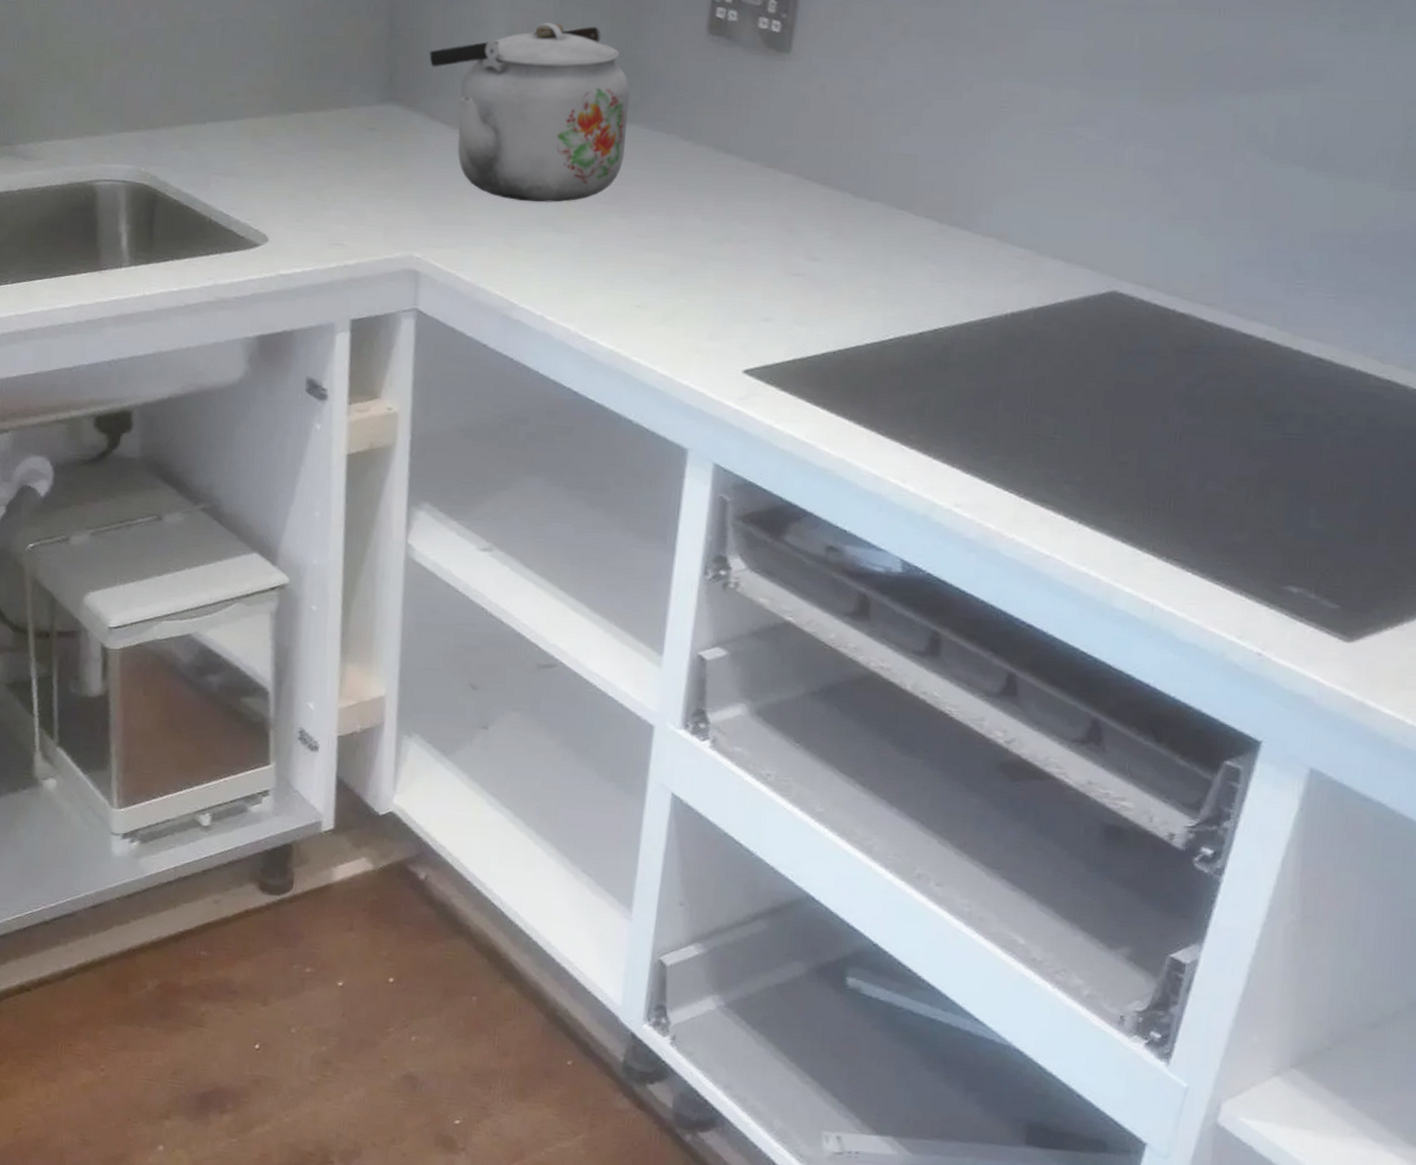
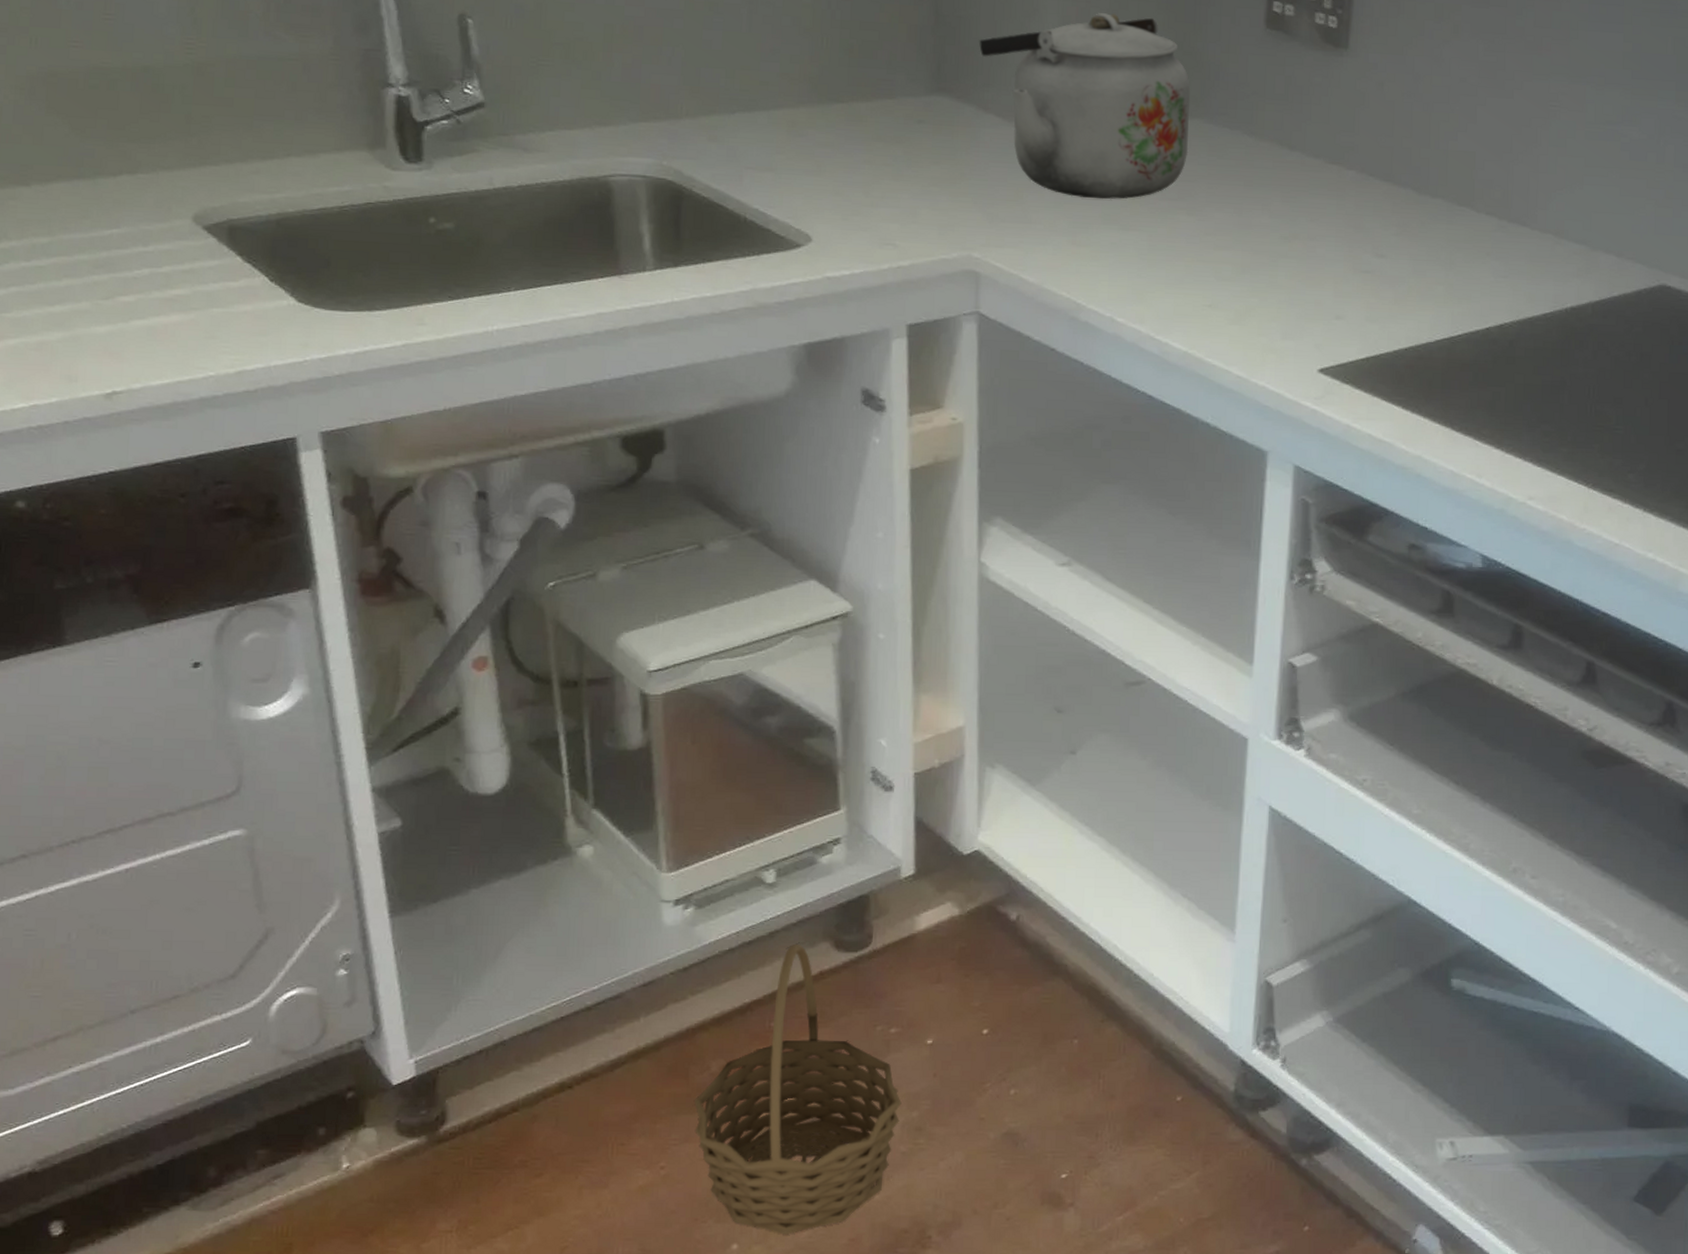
basket: none [131,882,313,1144] -> present [693,943,902,1235]

